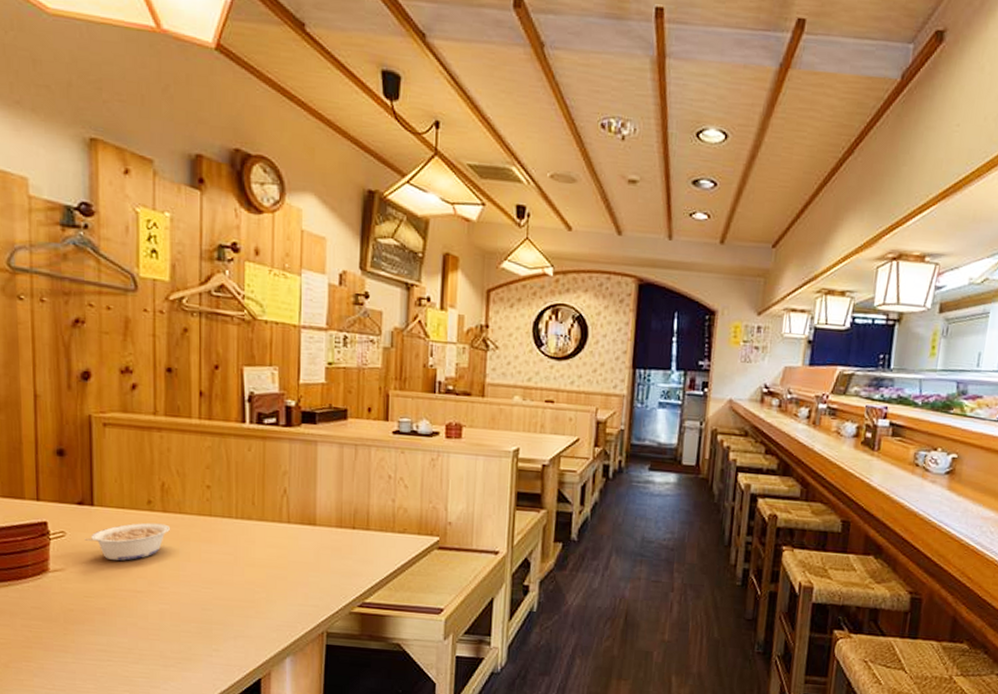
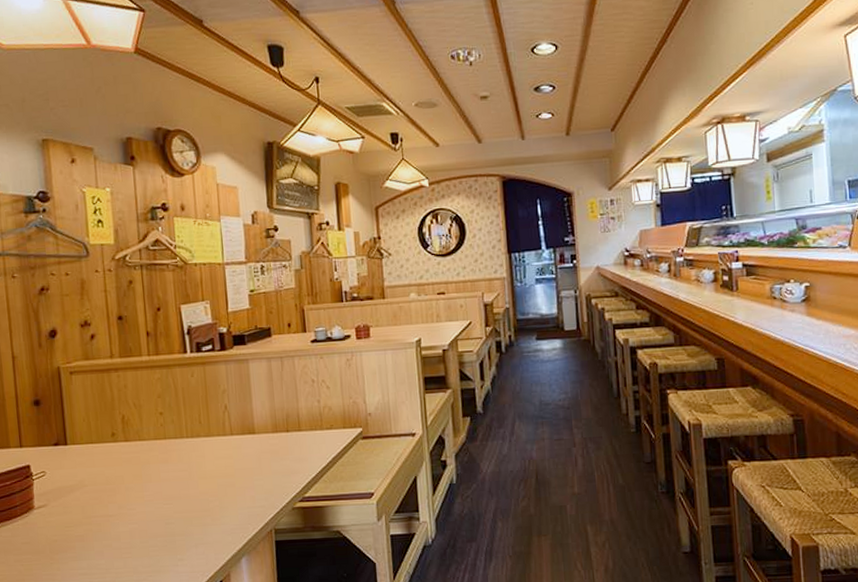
legume: present [84,522,171,561] -> none [62,452,133,491]

